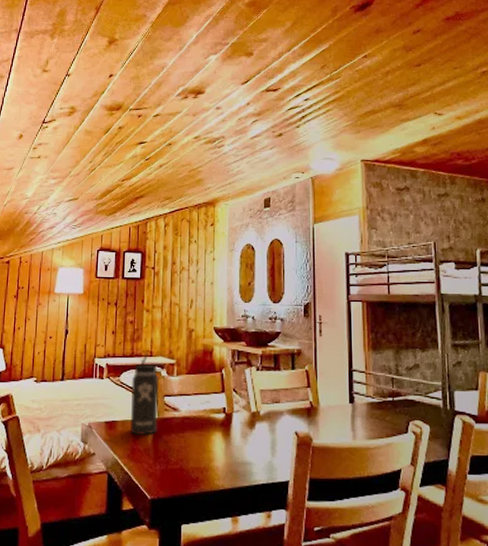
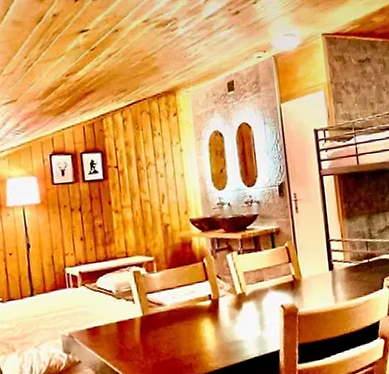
thermos bottle: present [131,353,165,435] -> none [110,254,144,336]

